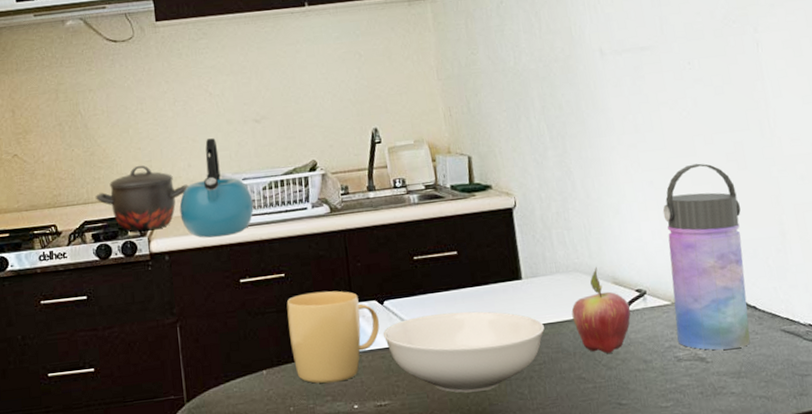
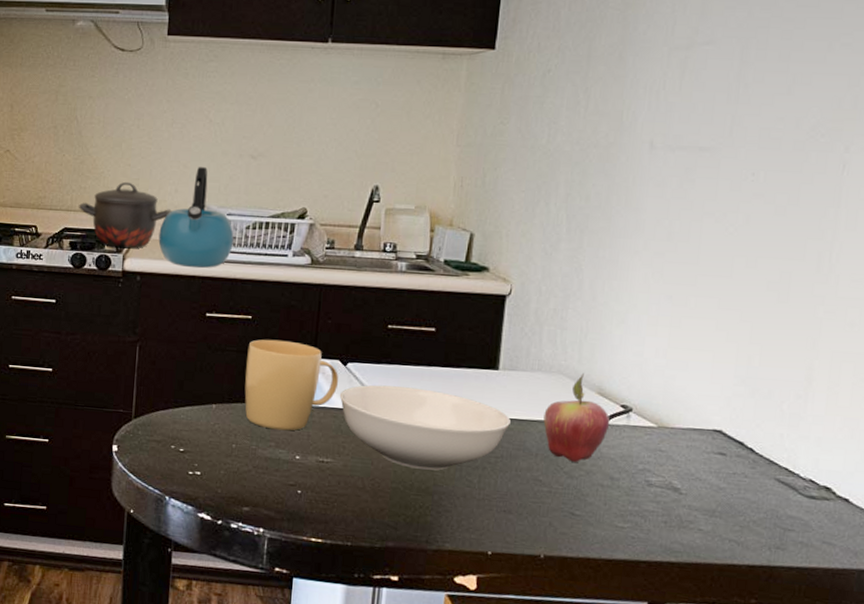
water bottle: present [662,163,750,350] -> none [654,286,768,487]

